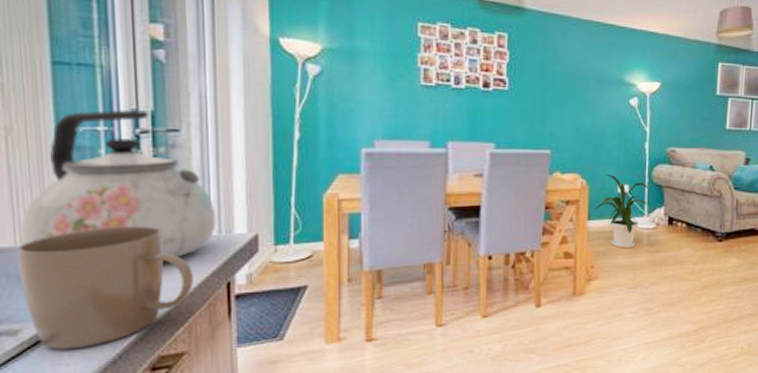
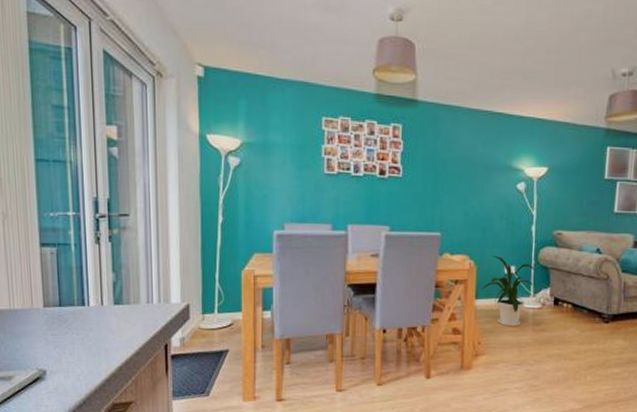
mug: present [17,225,193,350] -> none [11,294,139,394]
kettle: present [19,109,217,257] -> none [13,198,157,322]

